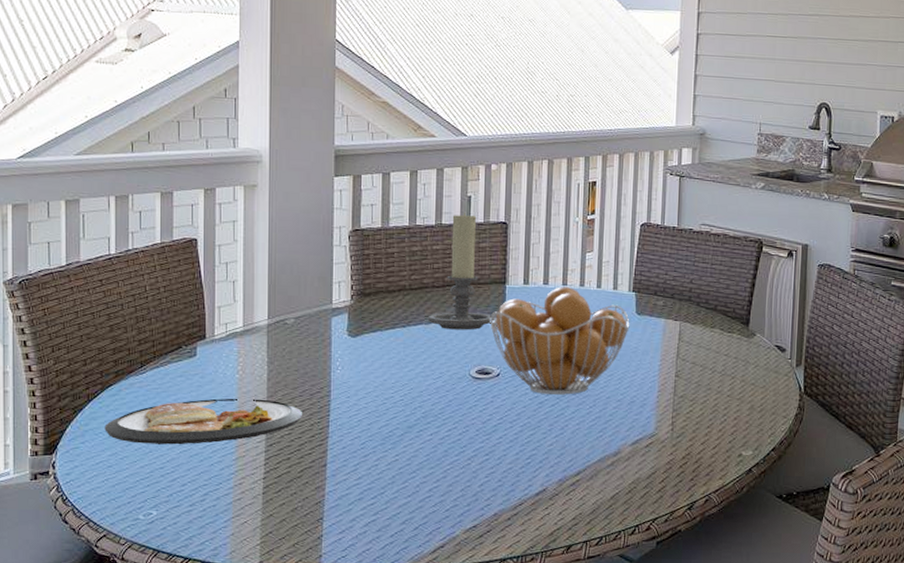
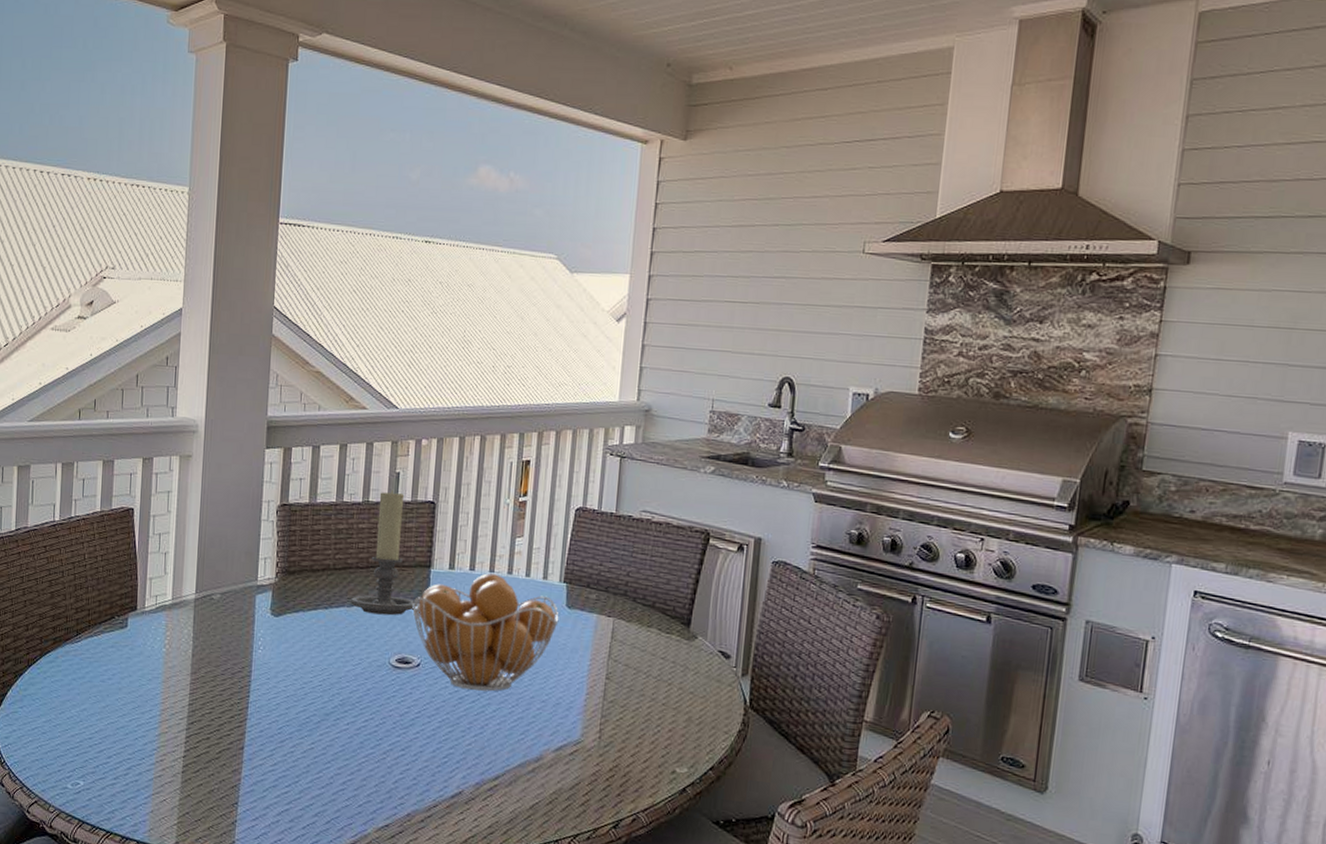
dish: present [104,398,302,445] -> none [41,671,223,717]

